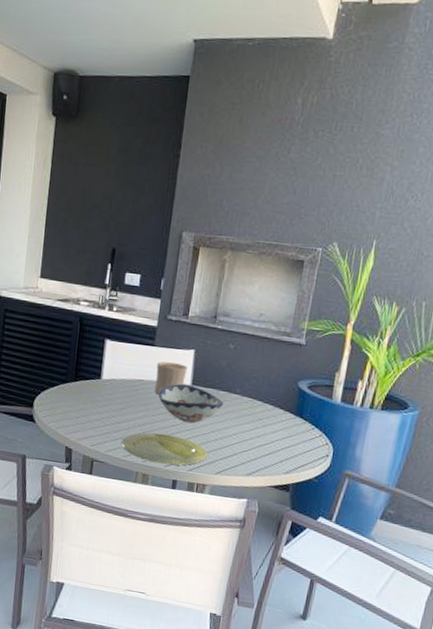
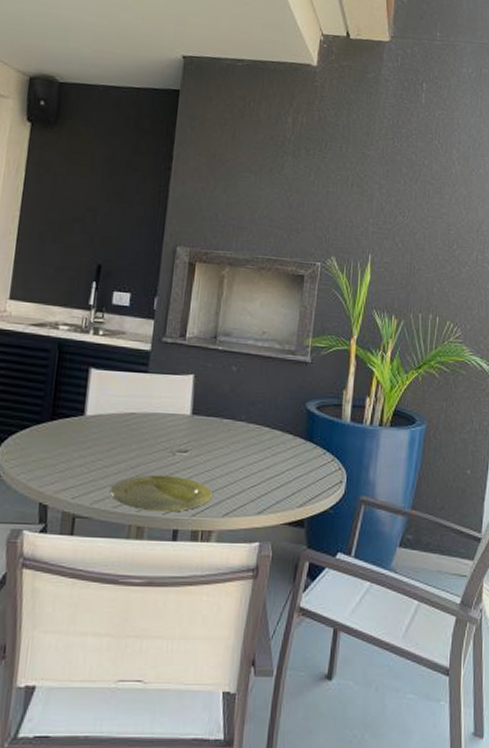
cup: present [154,361,188,395] -> none [148,390,187,429]
decorative bowl: present [157,383,224,423] -> none [152,414,229,458]

